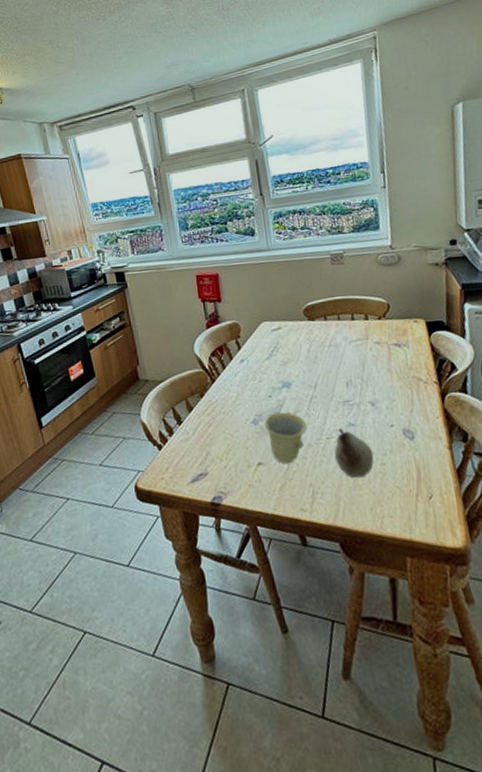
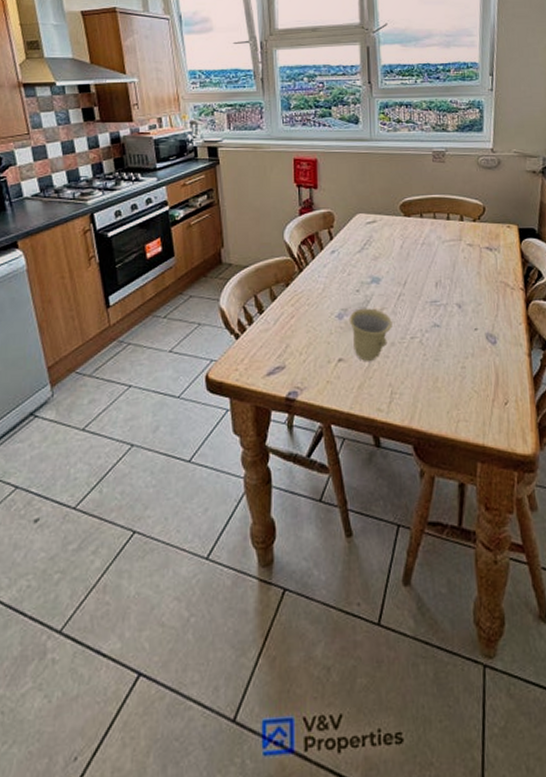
fruit: present [334,429,374,478] -> none [417,329,456,380]

